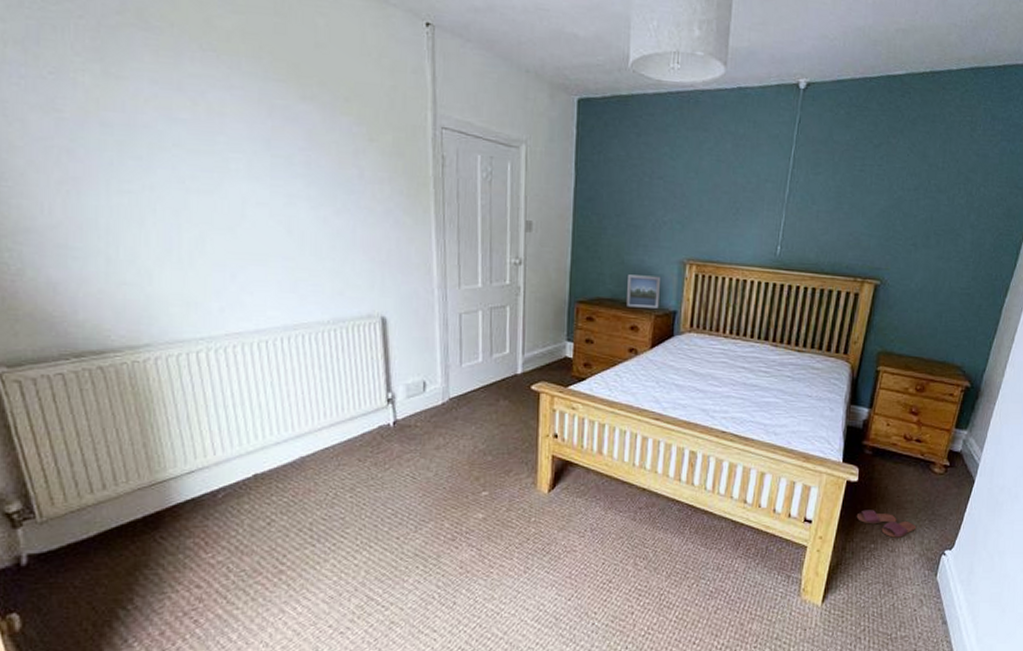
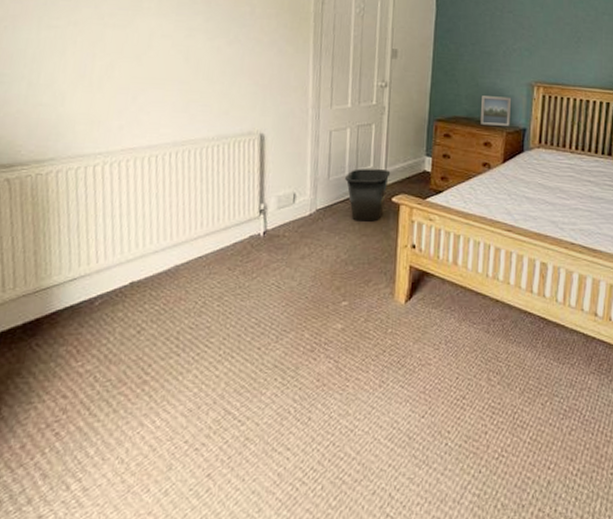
waste bin: none [479,355,529,411] -> present [345,168,391,222]

